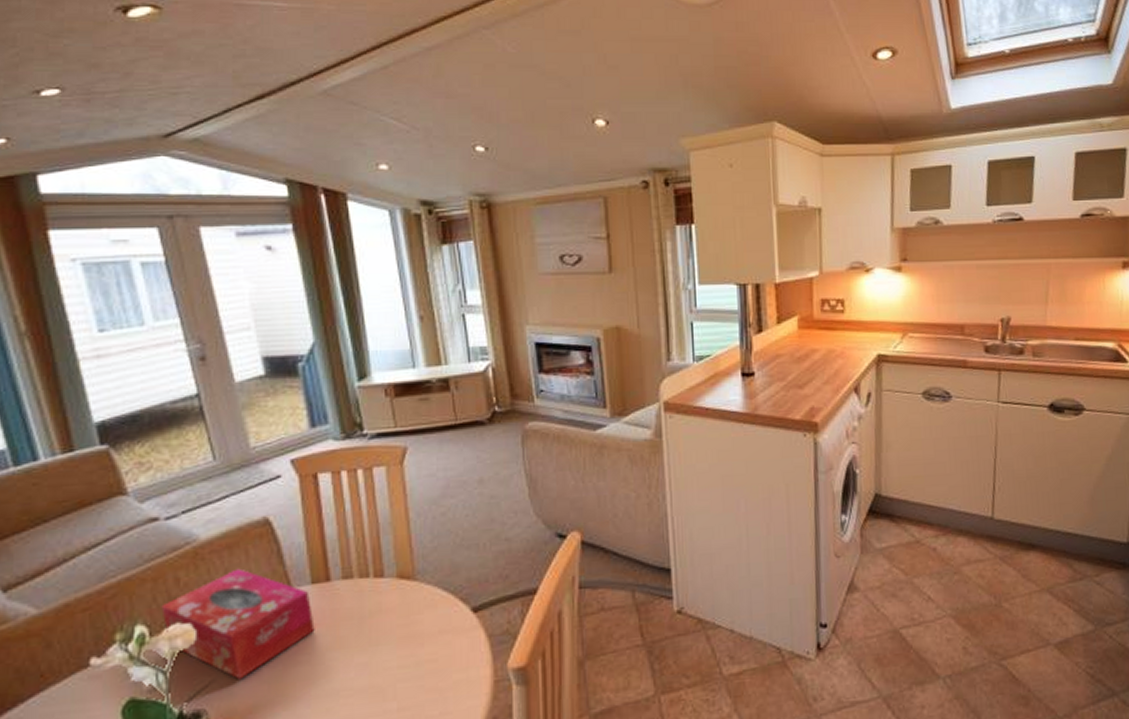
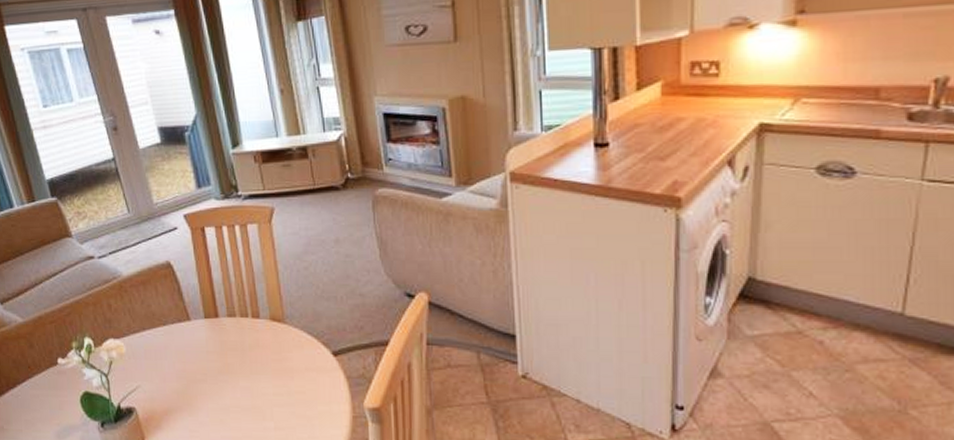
tissue box: present [161,568,315,680] -> none [100,301,209,388]

